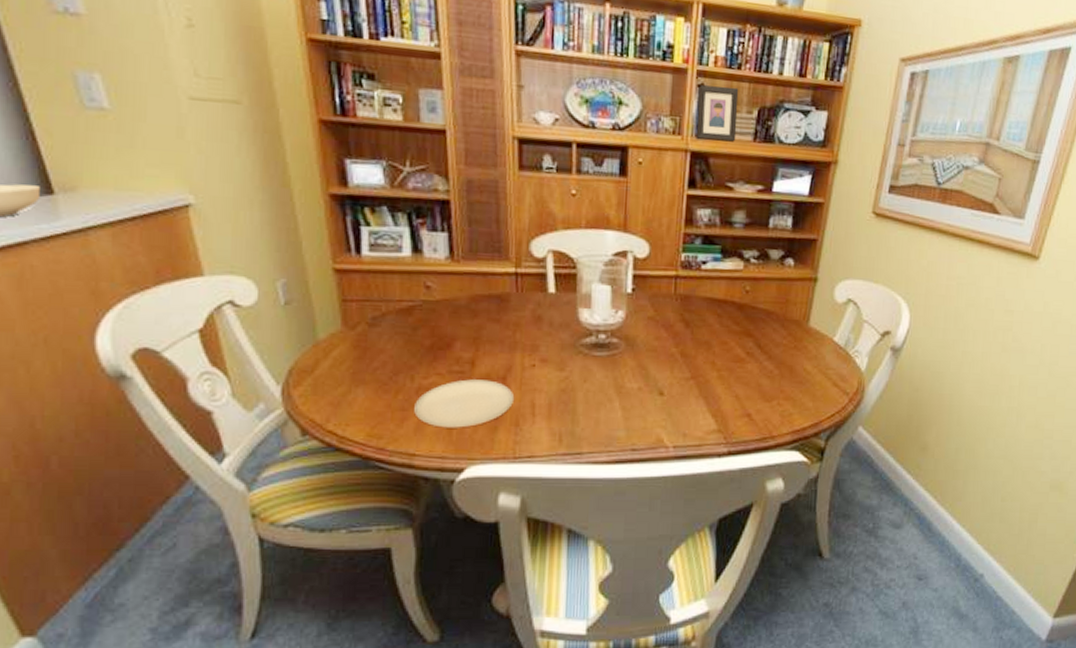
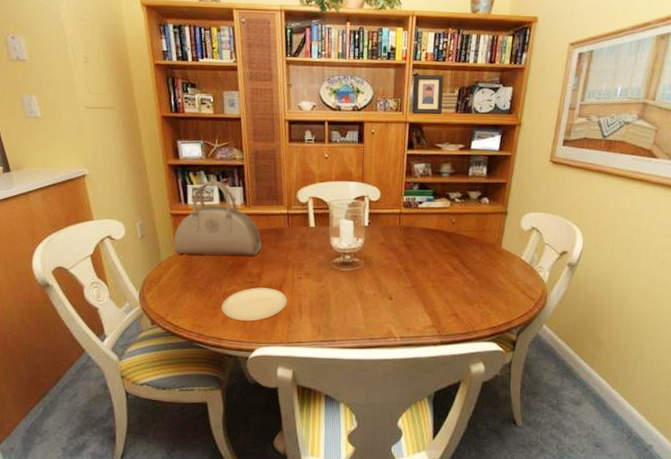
handbag: none [338,221,476,333] -> present [173,180,262,256]

